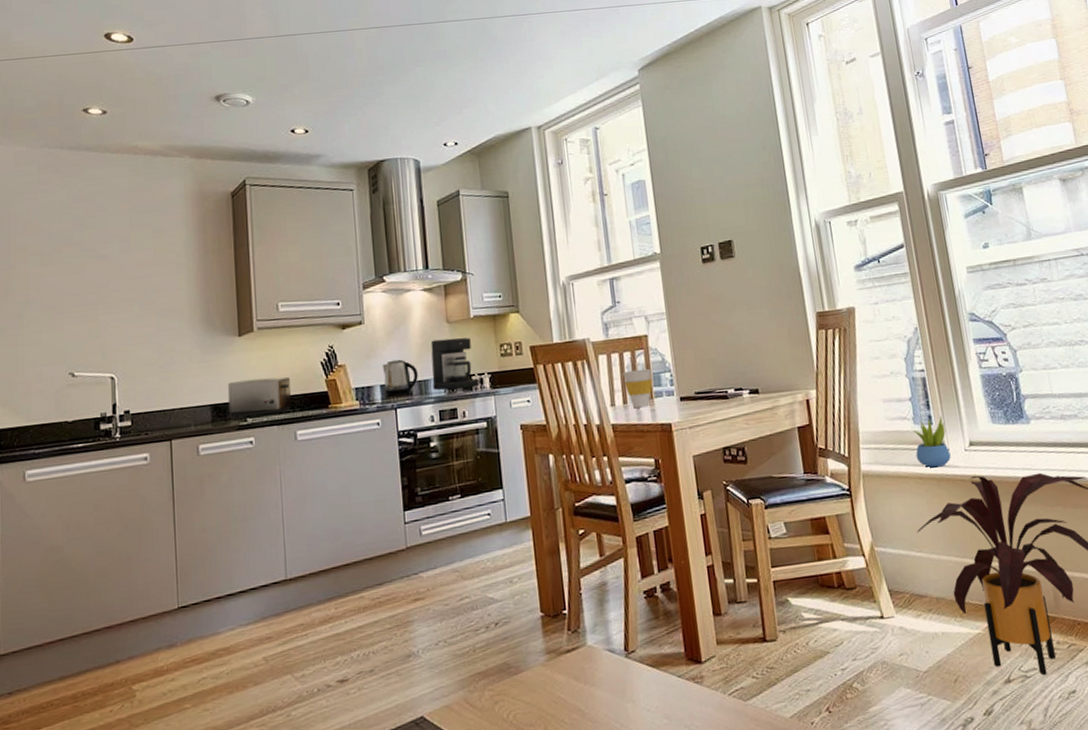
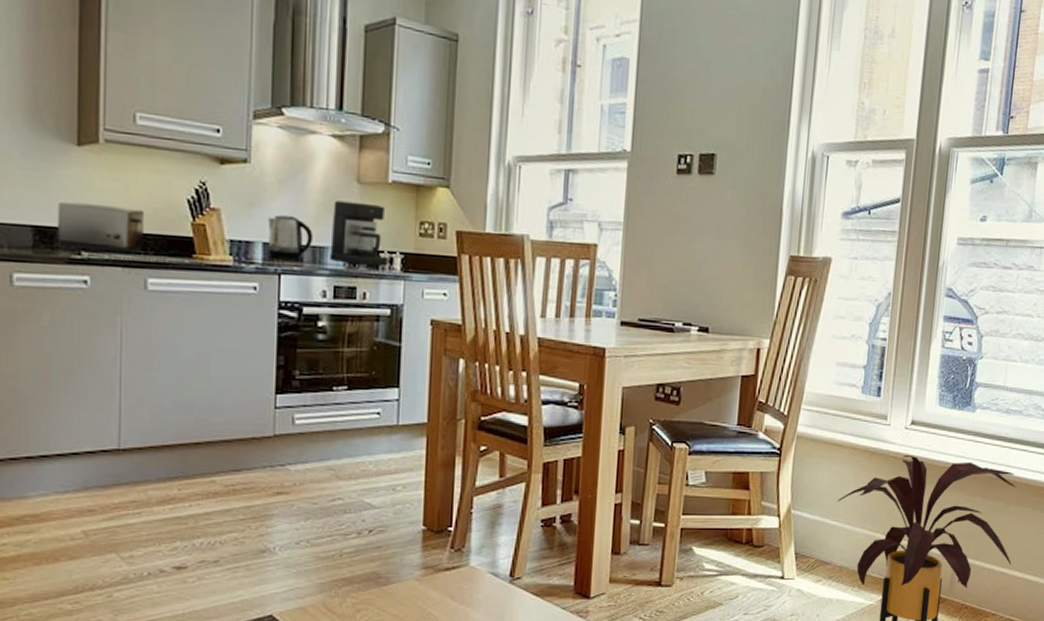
cup: present [623,368,653,409] -> none [561,280,596,326]
succulent plant: present [913,416,951,468] -> none [855,389,892,441]

